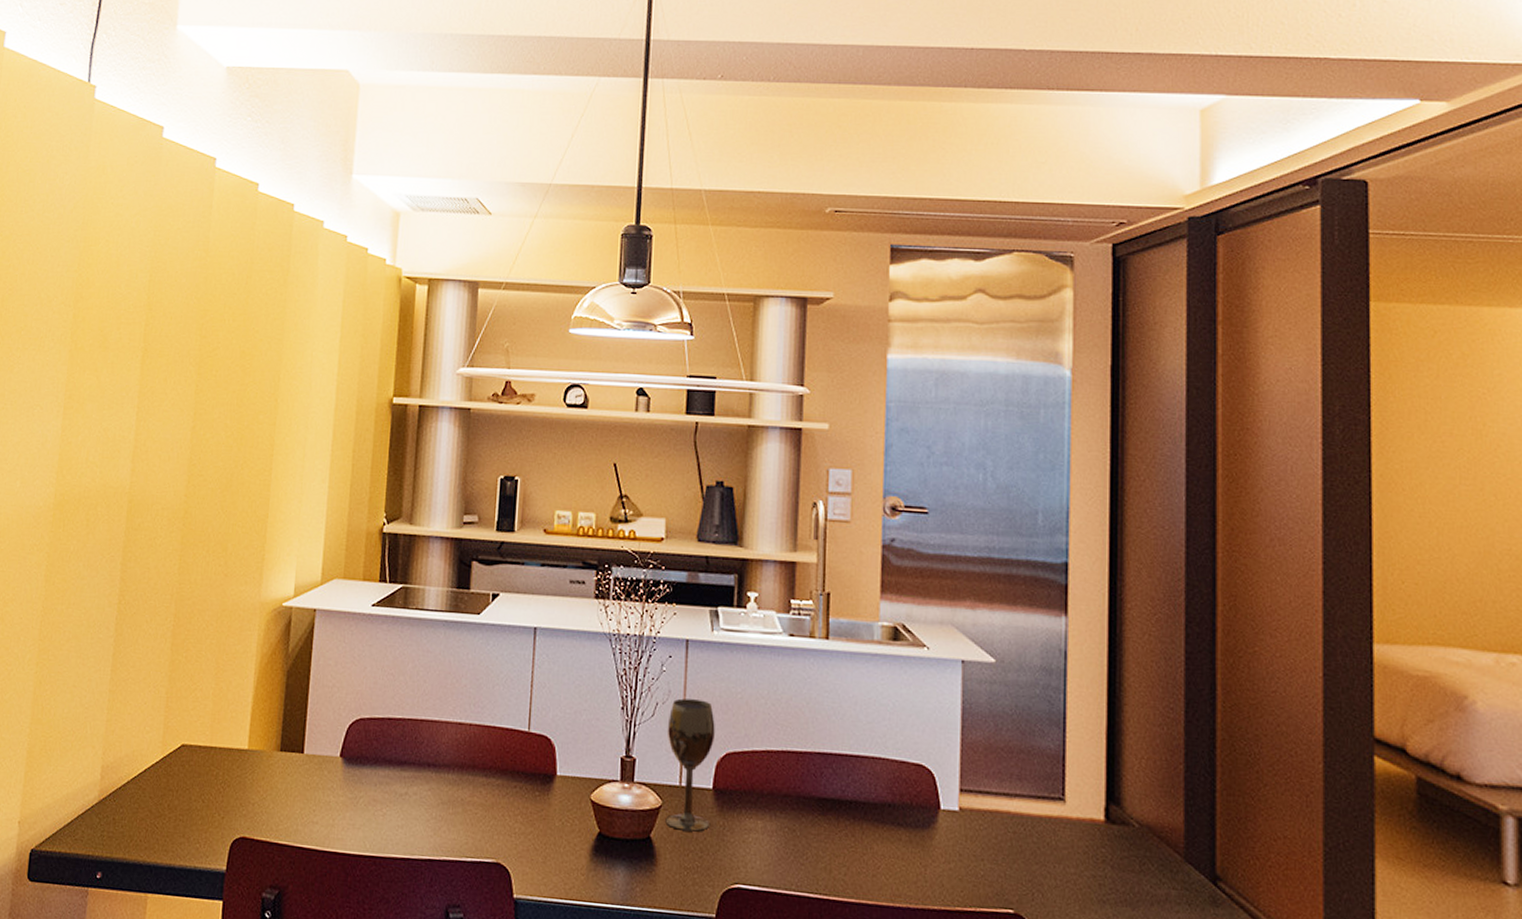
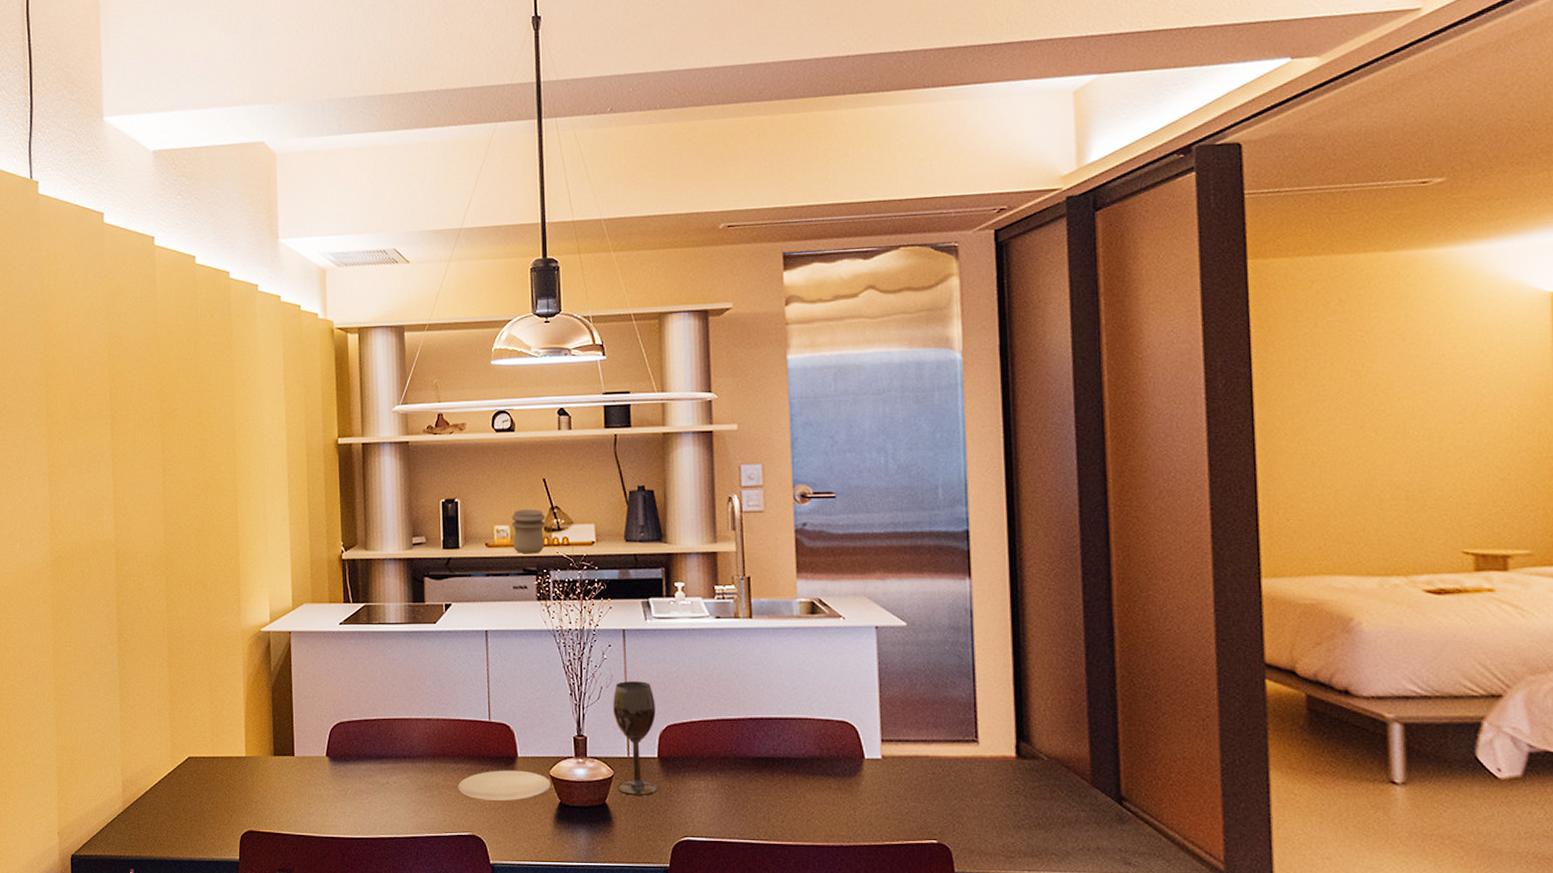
plate: none [485,789,591,828] -> present [458,770,551,803]
jar: none [574,495,613,546] -> present [511,509,546,554]

